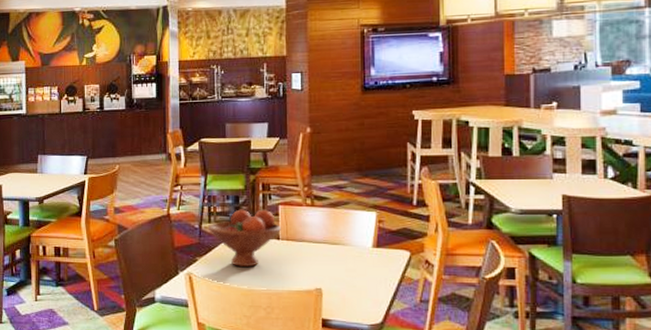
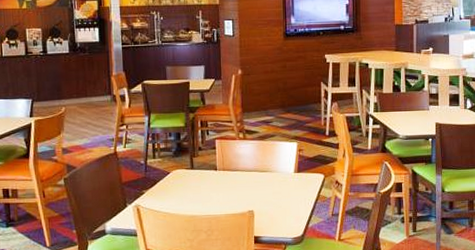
fruit bowl: present [207,209,281,267] -> none [152,144,218,196]

